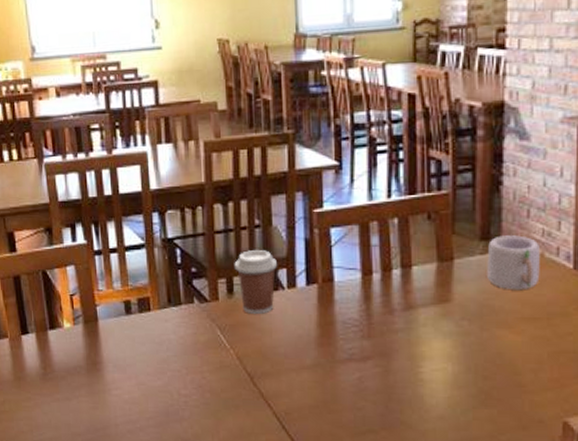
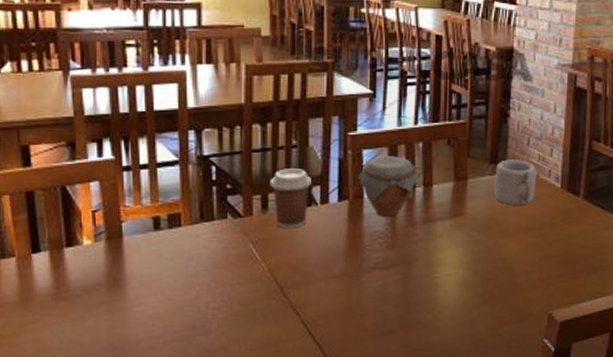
jar: none [326,234,395,302] -> present [357,155,418,217]

